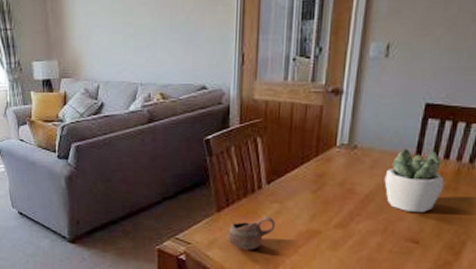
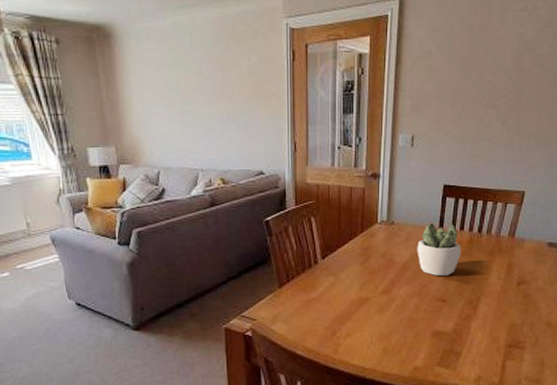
cup: present [228,216,276,250] -> none [290,288,331,321]

